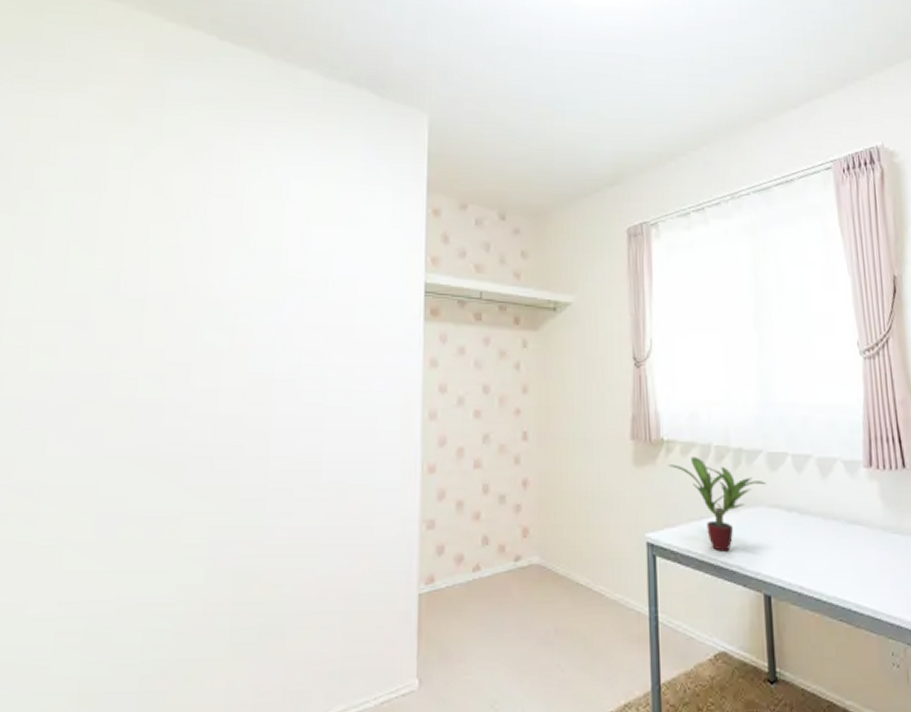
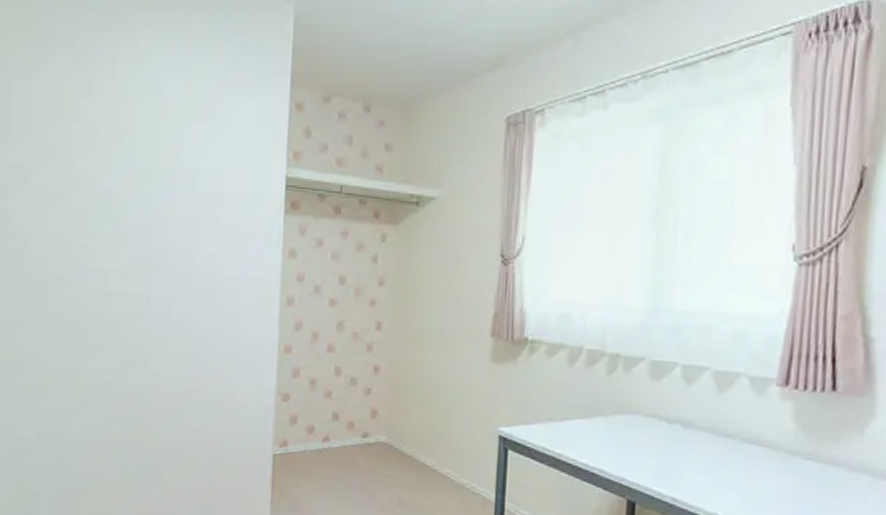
potted plant: present [668,456,766,552] -> none [530,358,646,454]

